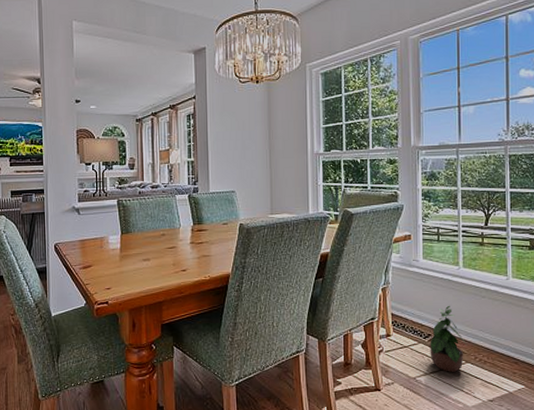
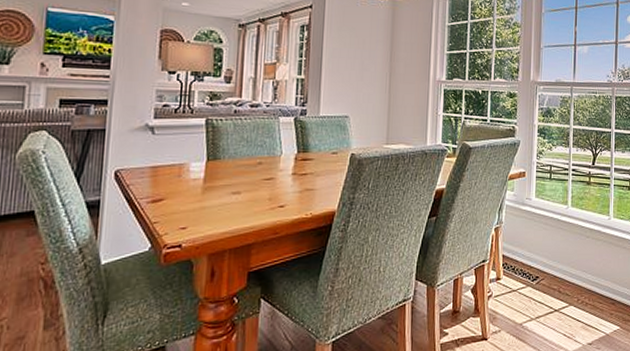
potted plant: present [429,305,468,372] -> none [536,245,572,316]

